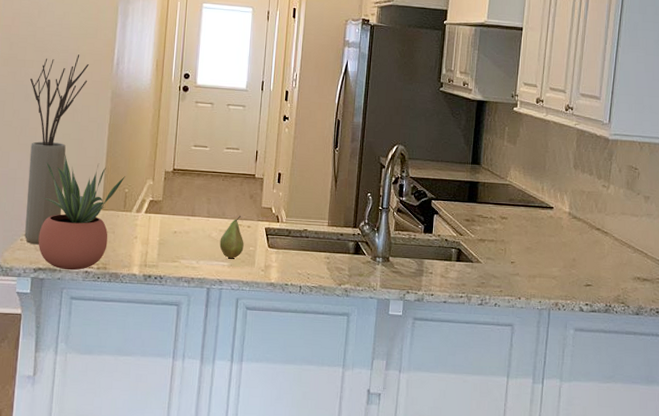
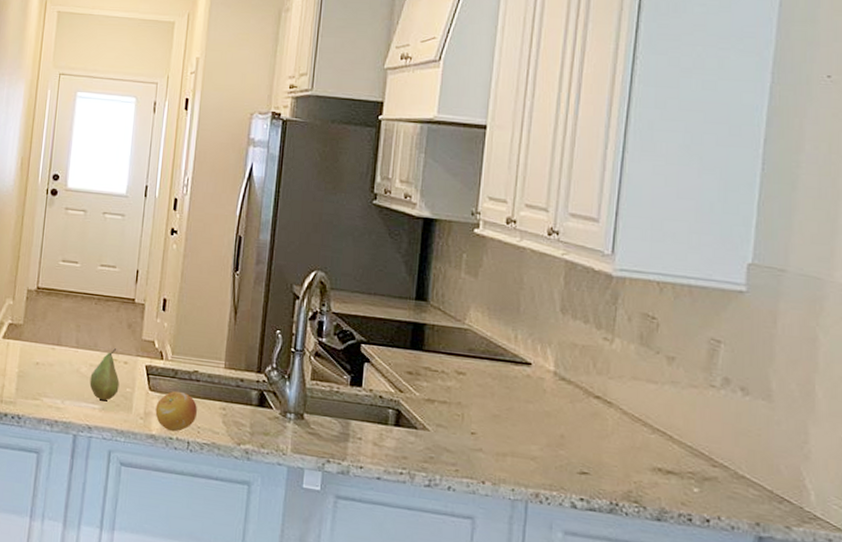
fruit: none [273,246,307,279] -> present [155,391,197,432]

